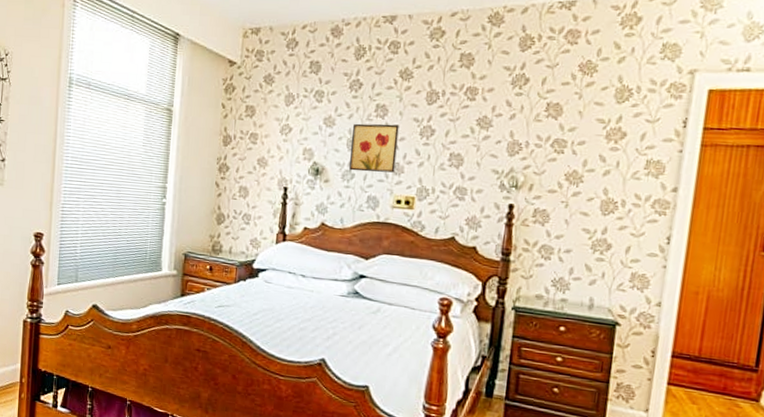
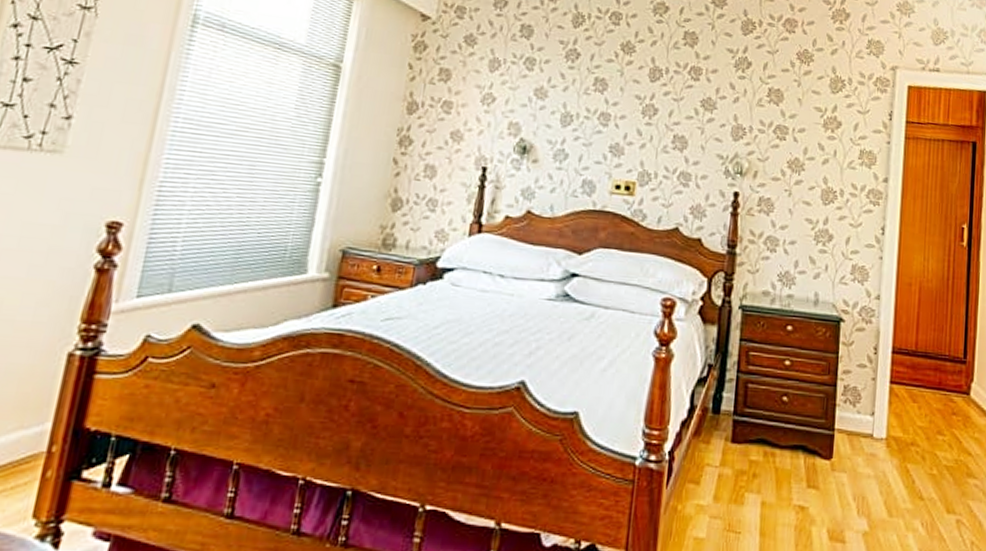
wall art: present [349,123,399,173] -> none [562,97,620,154]

